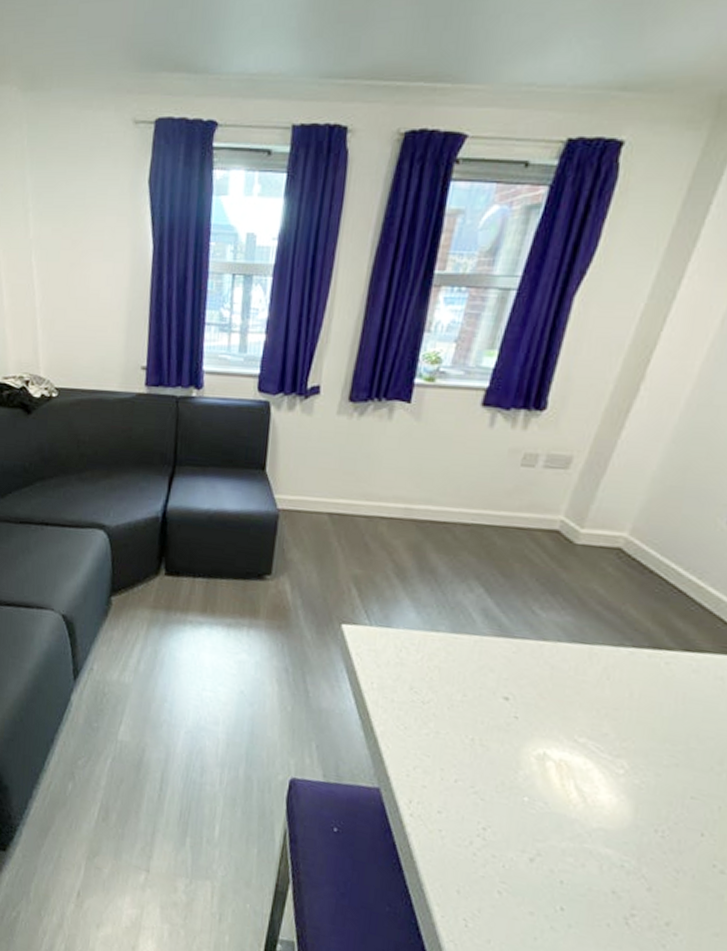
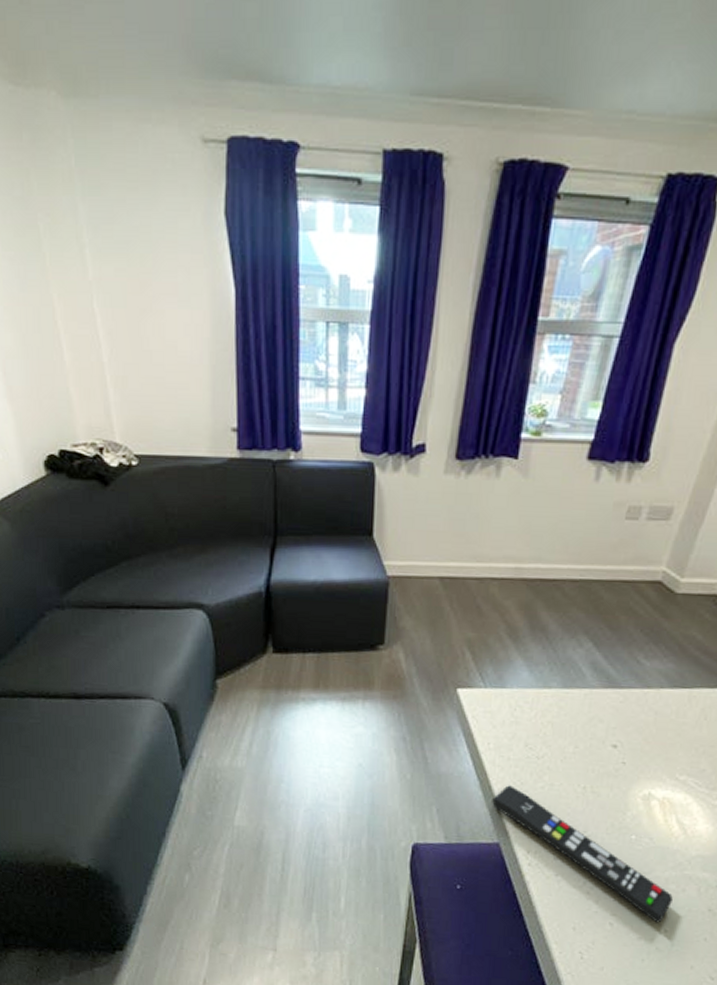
remote control: none [373,728,571,899] -> present [492,785,673,923]

